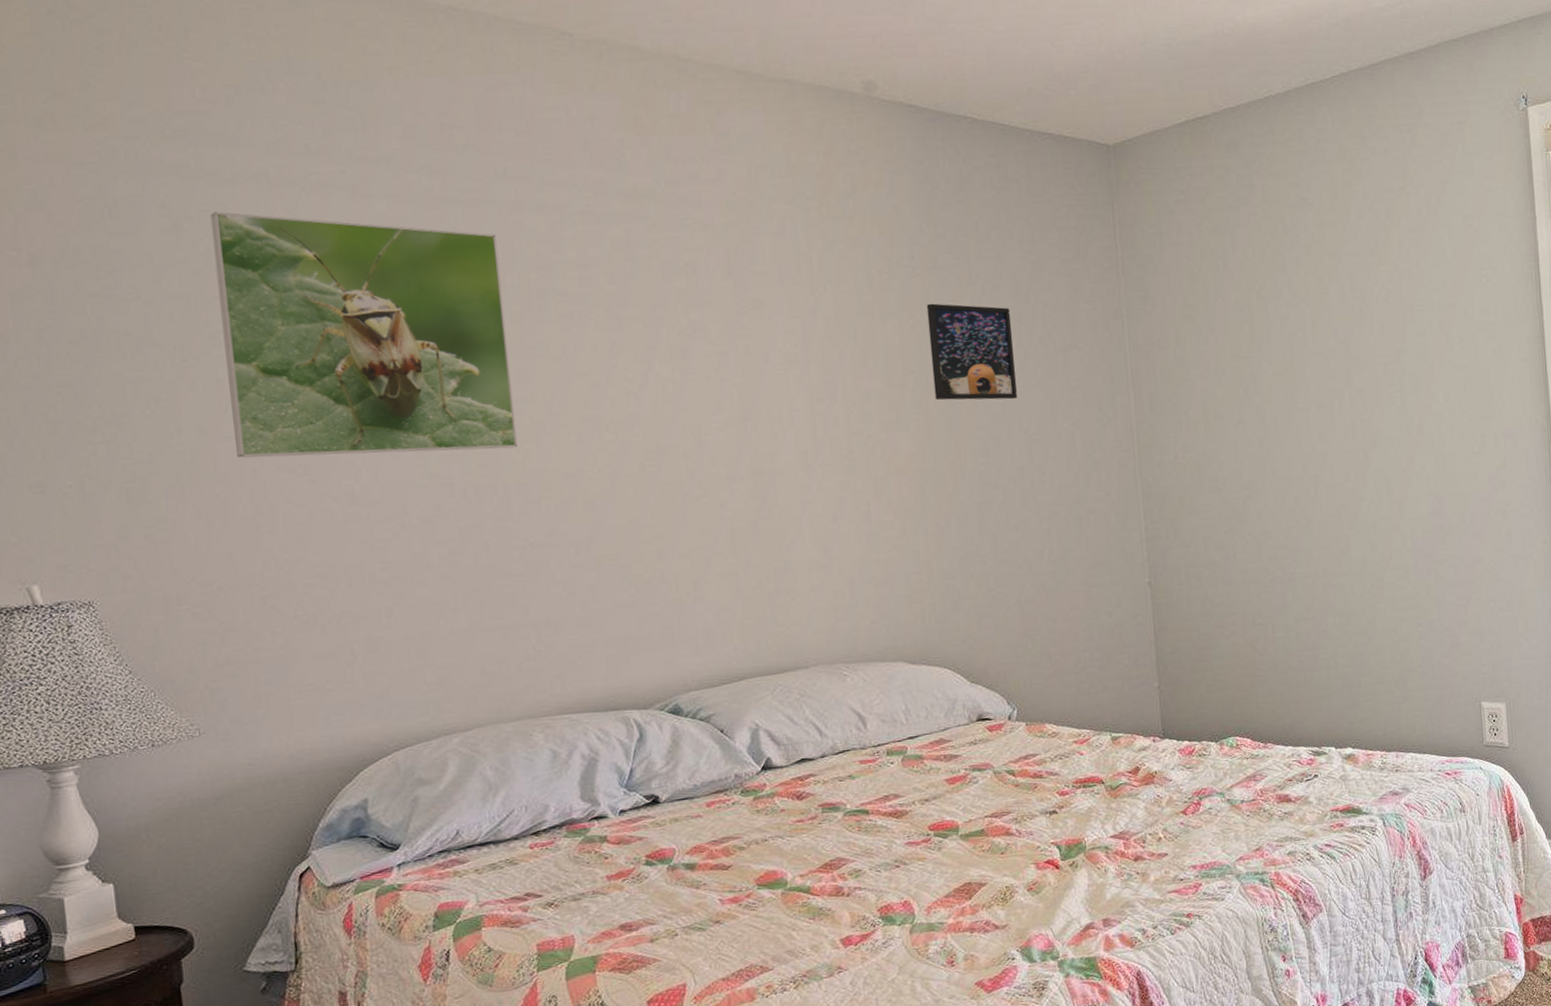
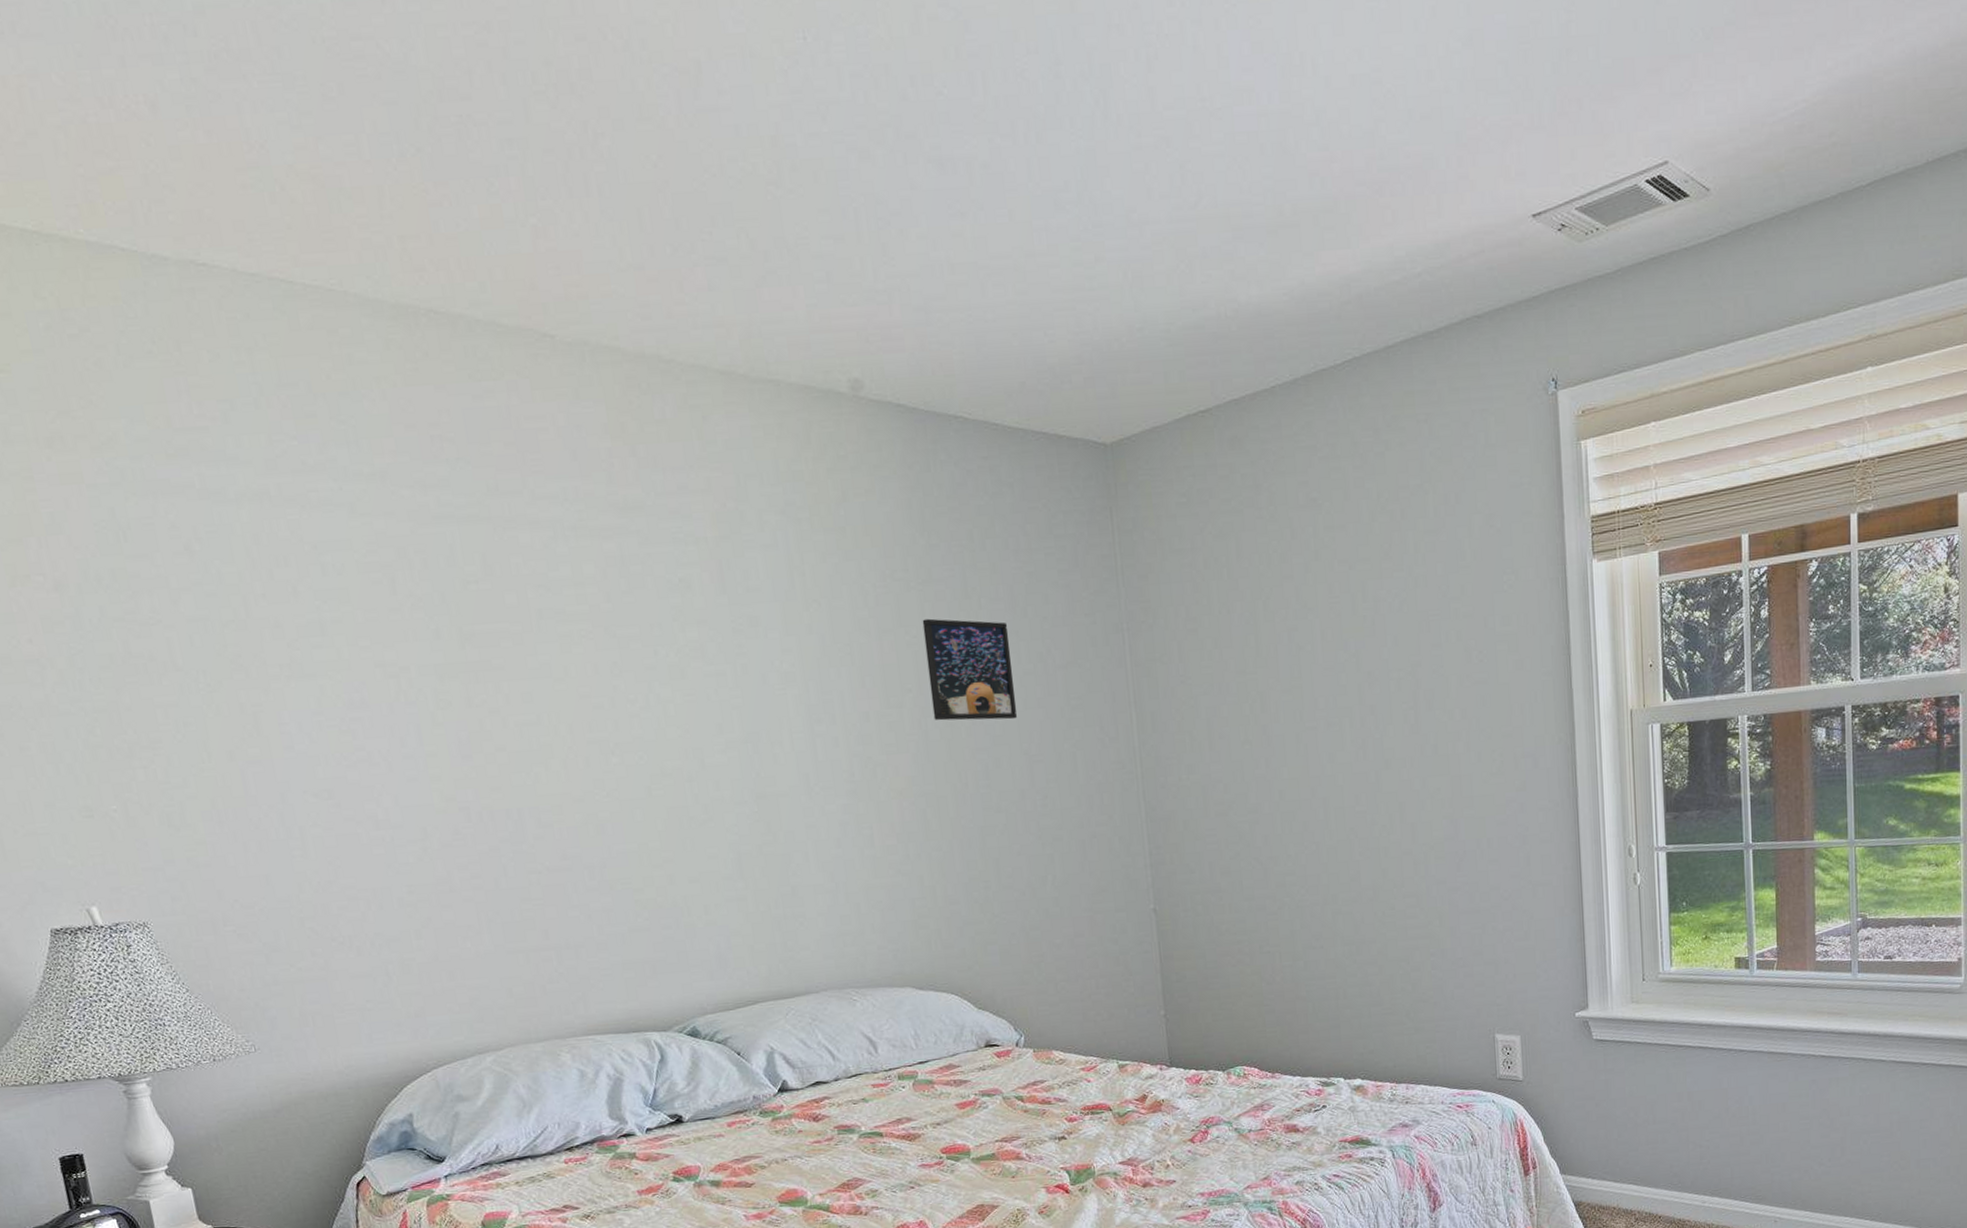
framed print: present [210,211,517,458] -> none [218,532,528,782]

